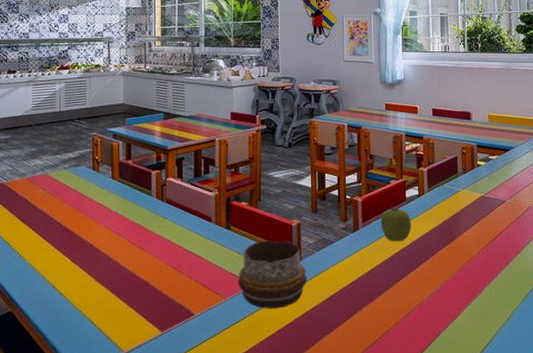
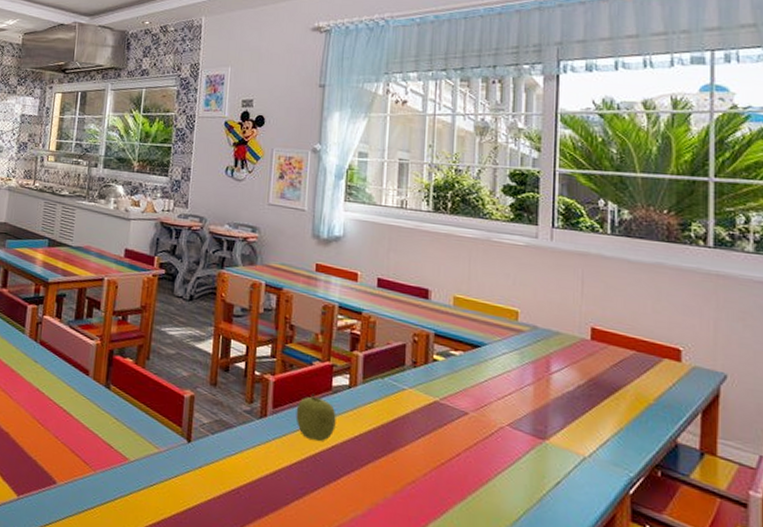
decorative bowl: present [238,240,307,309] -> none [111,408,196,497]

